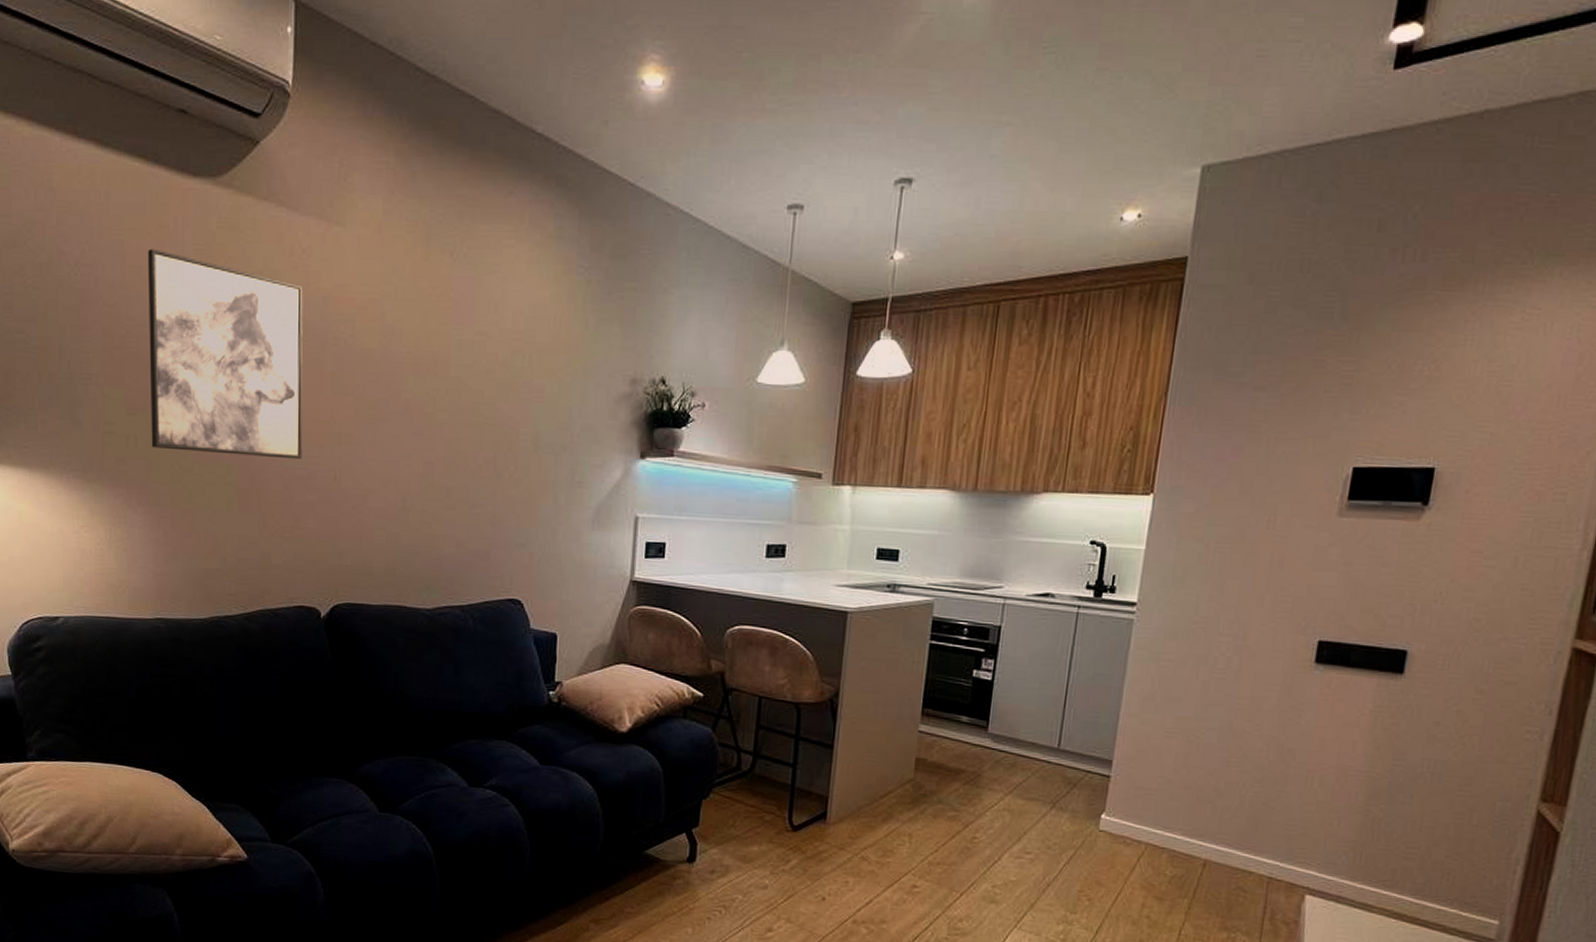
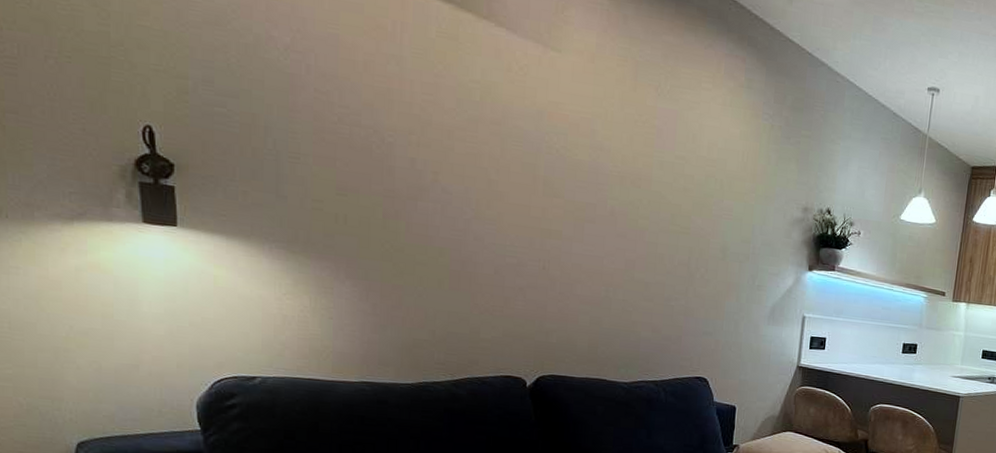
wall art: present [147,248,303,460] -> none [362,46,519,249]

